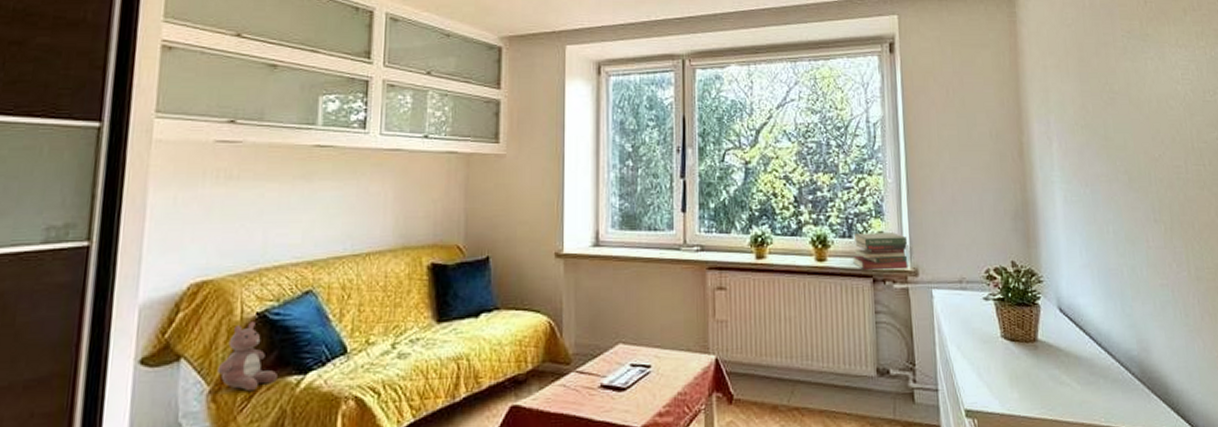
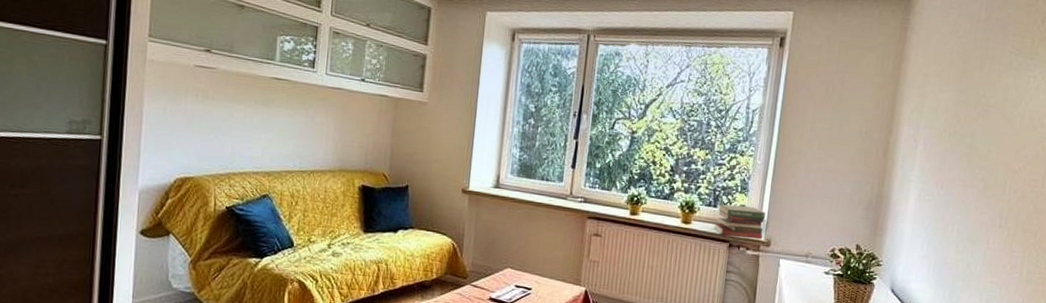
stuffed animal: present [217,322,277,392] -> none [197,213,241,266]

